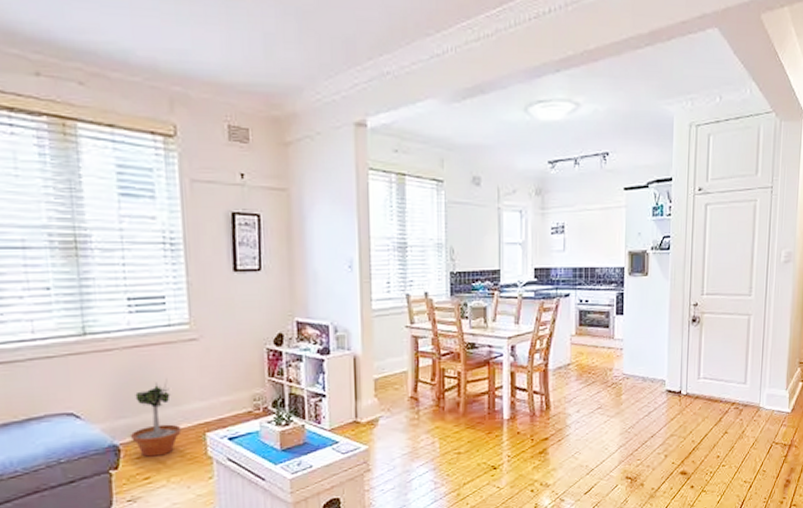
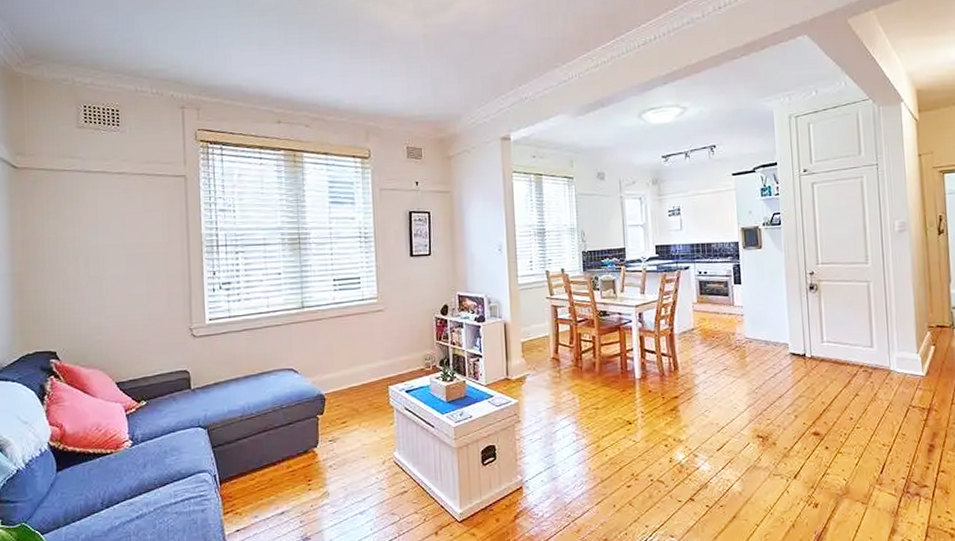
potted tree: present [129,378,182,457] -> none [332,342,370,405]

